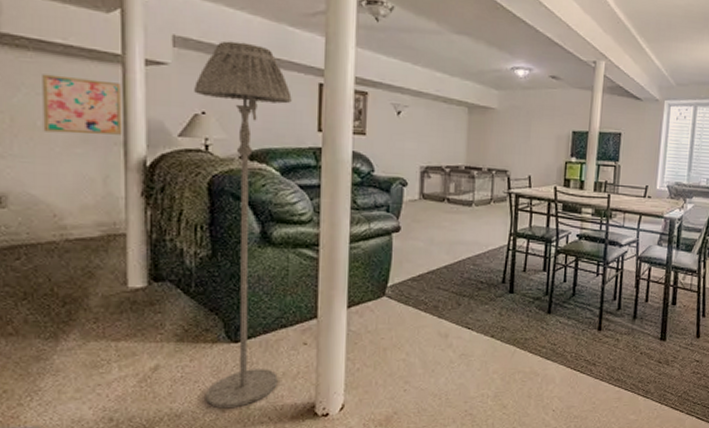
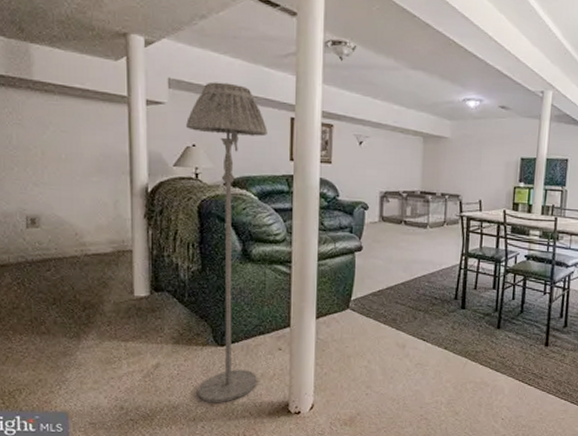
wall art: present [42,74,121,135] -> none [66,114,128,165]

